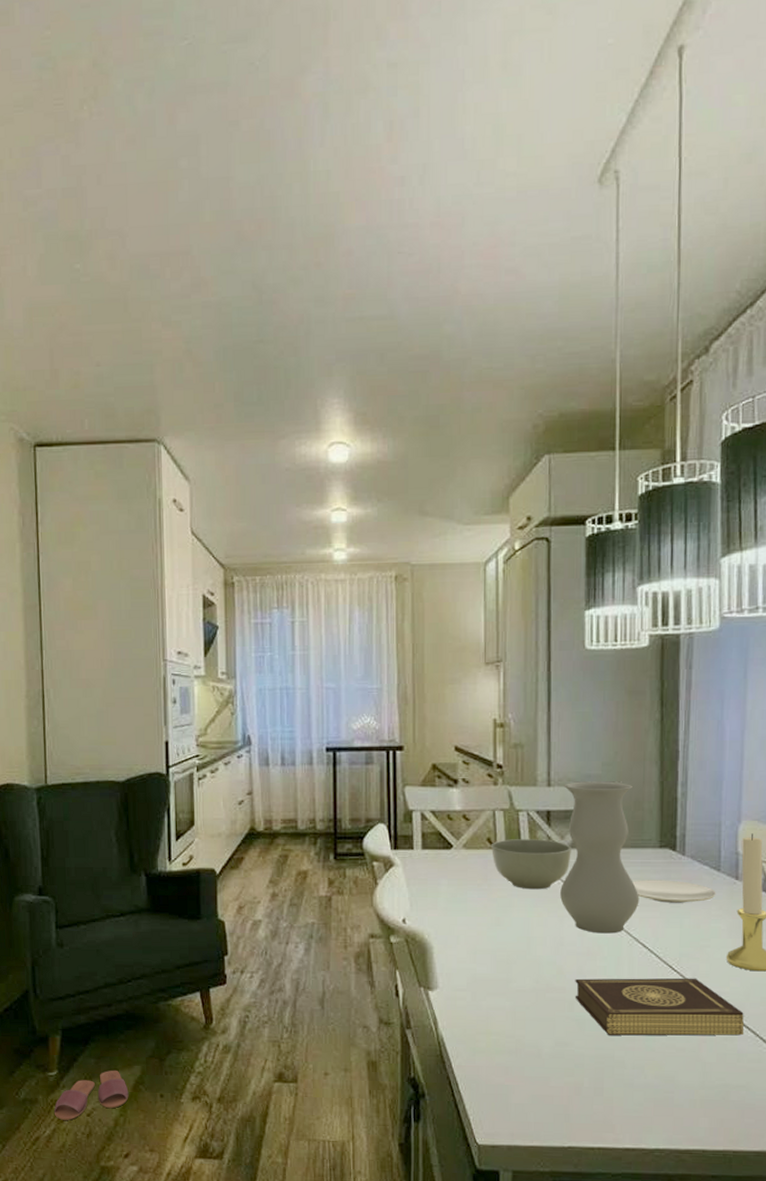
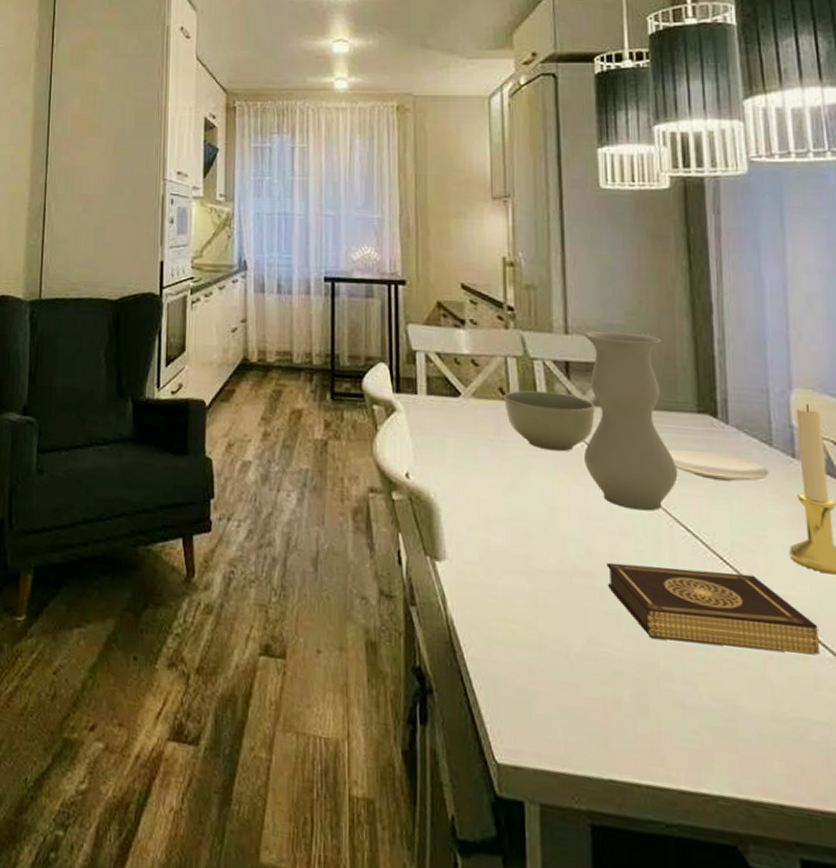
slippers: present [54,1070,129,1120] -> none [18,621,100,677]

